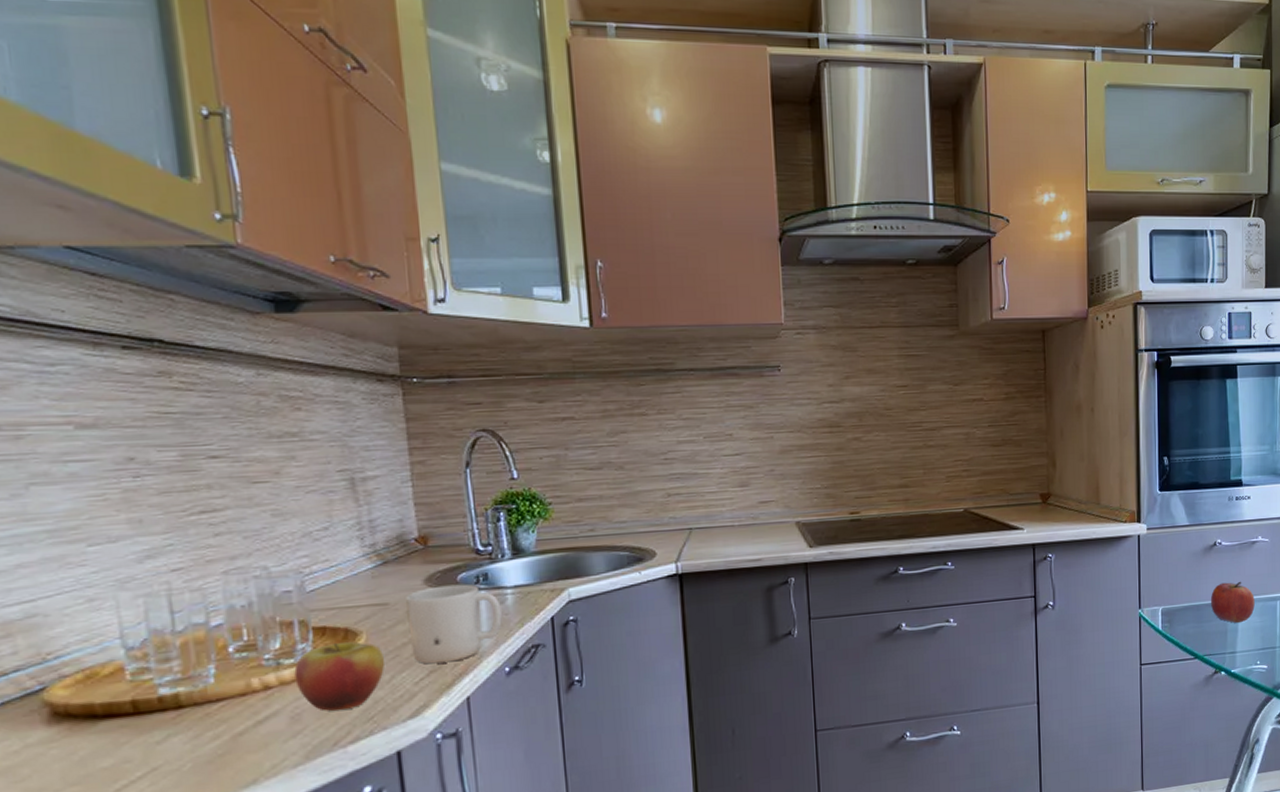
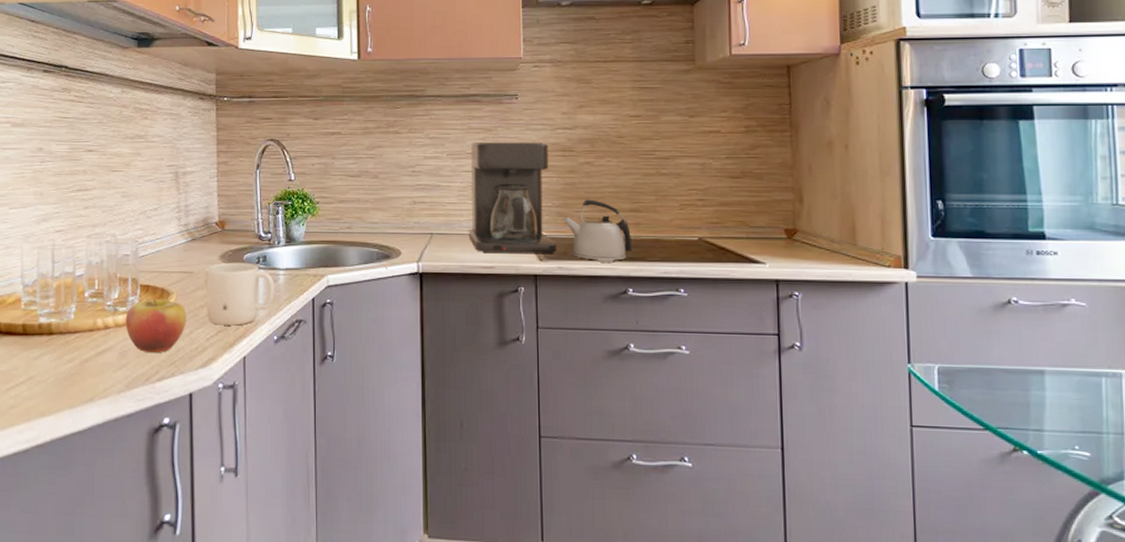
coffee maker: none [731,418,827,544] -> present [468,141,557,254]
kettle: none [832,477,902,543] -> present [563,199,633,262]
fruit: present [1210,581,1255,623] -> none [1004,347,1069,396]

